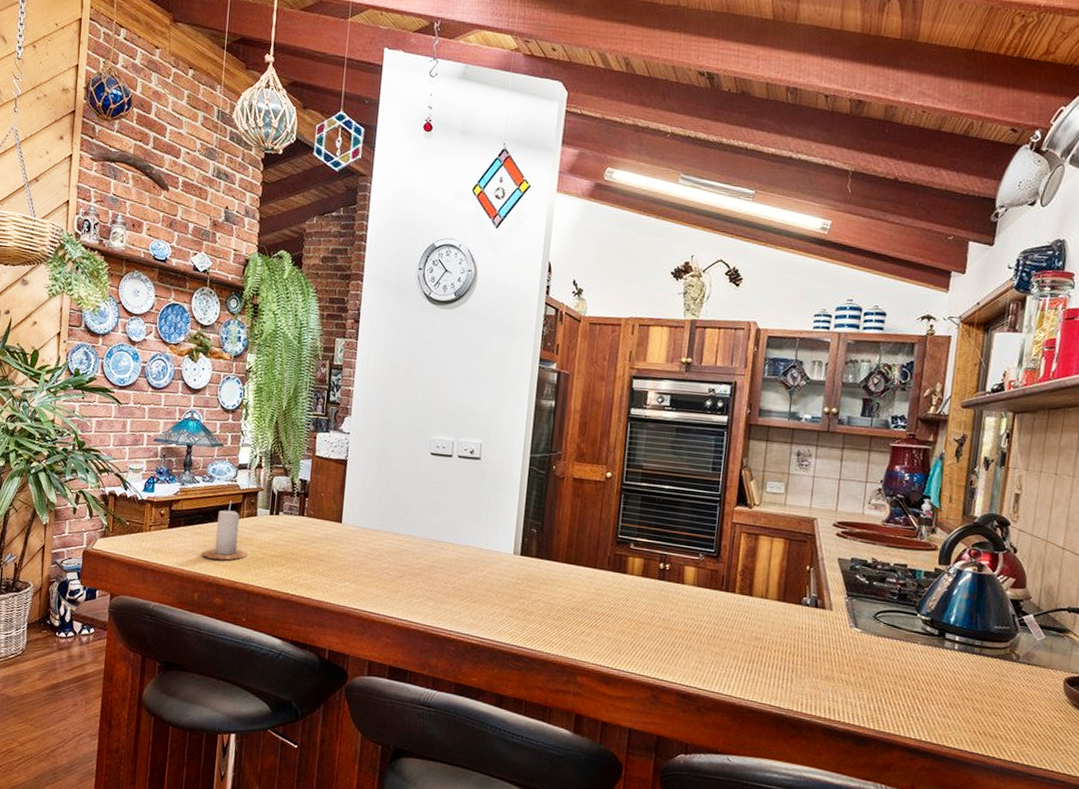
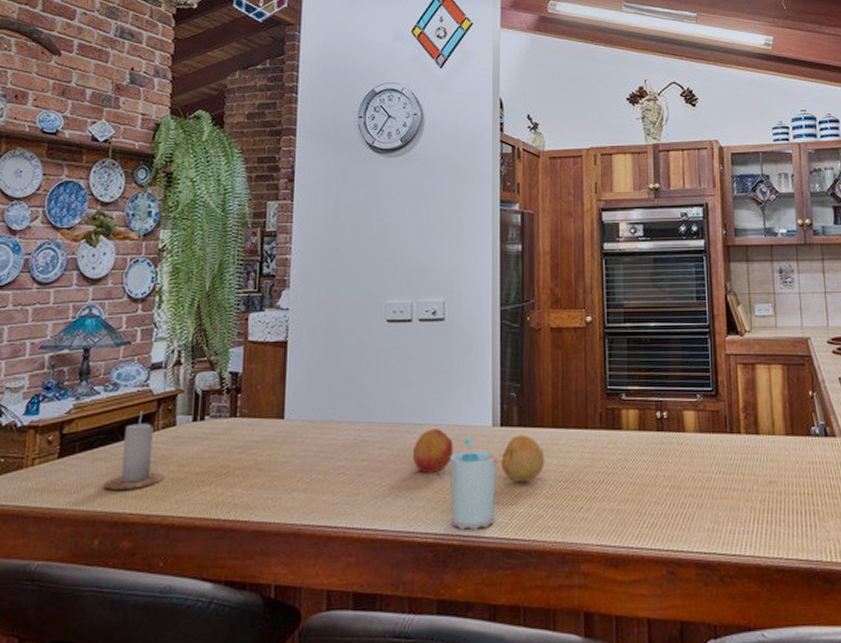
fruit: none [444,549,479,585] -> present [413,429,454,474]
cup: none [471,561,516,635] -> present [450,439,498,530]
fruit: none [517,564,556,604] -> present [501,434,545,482]

